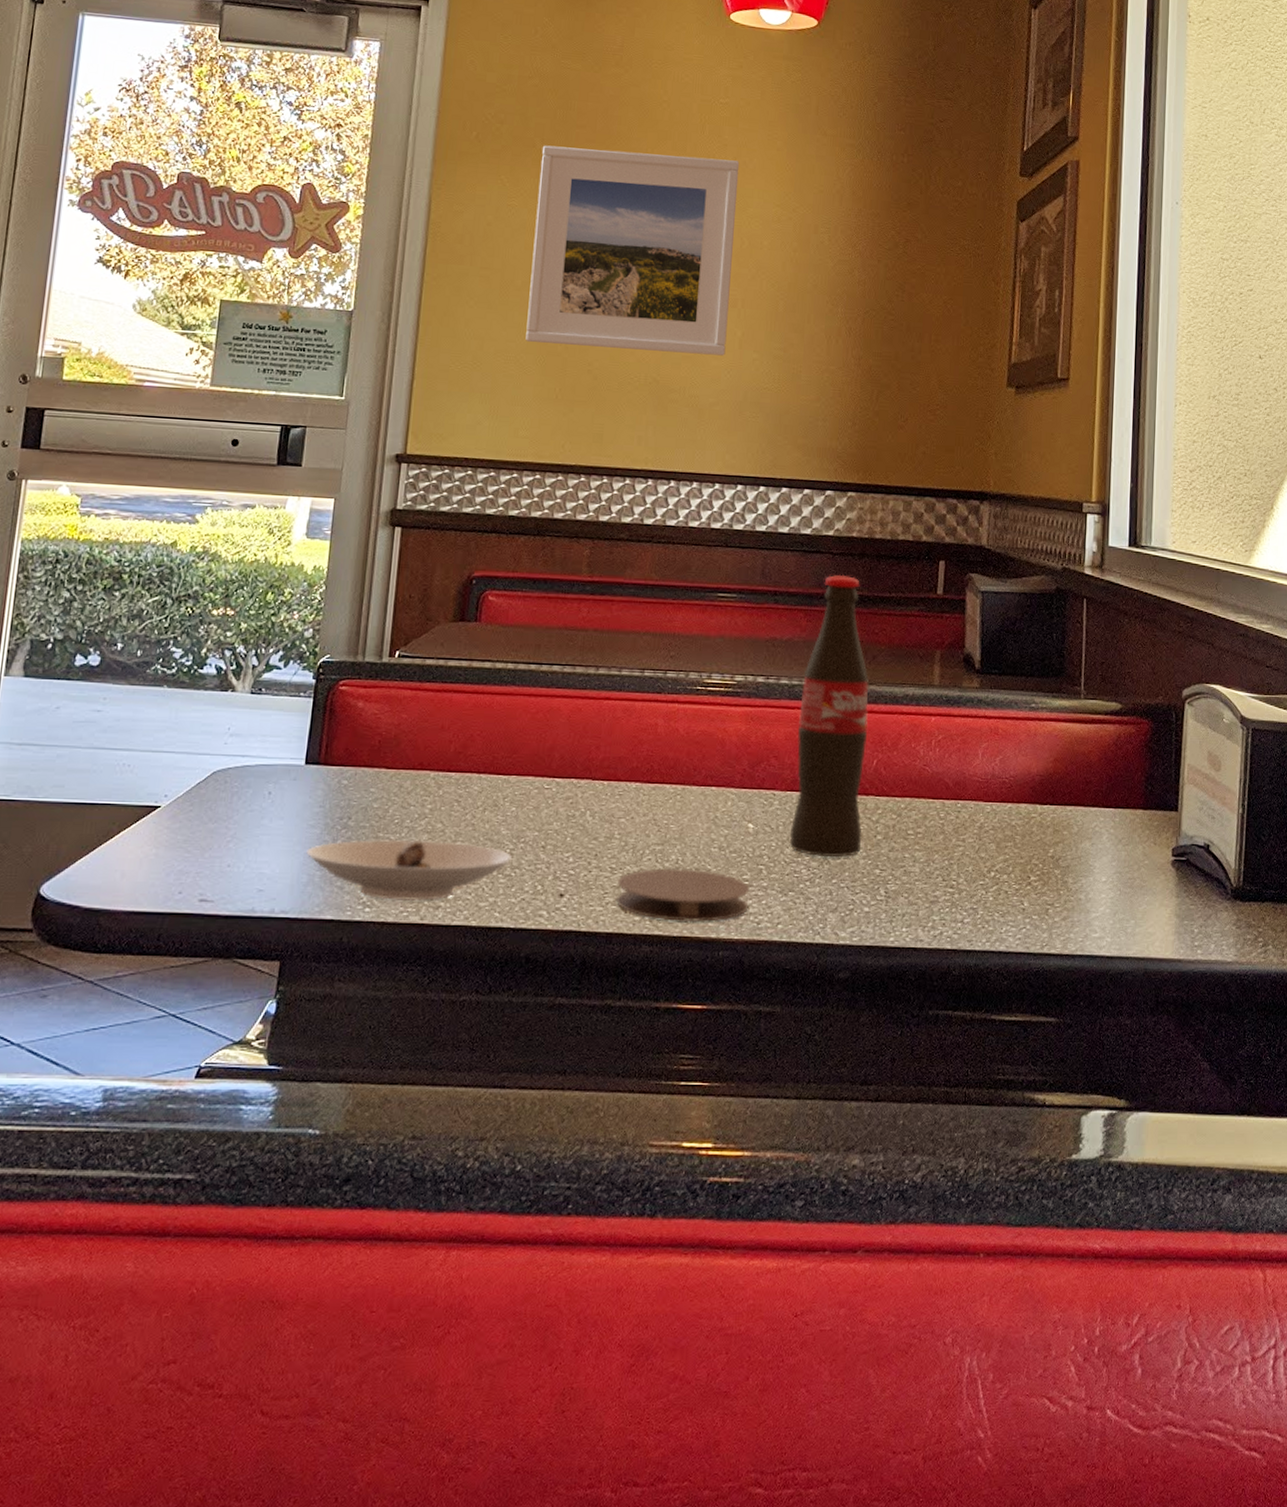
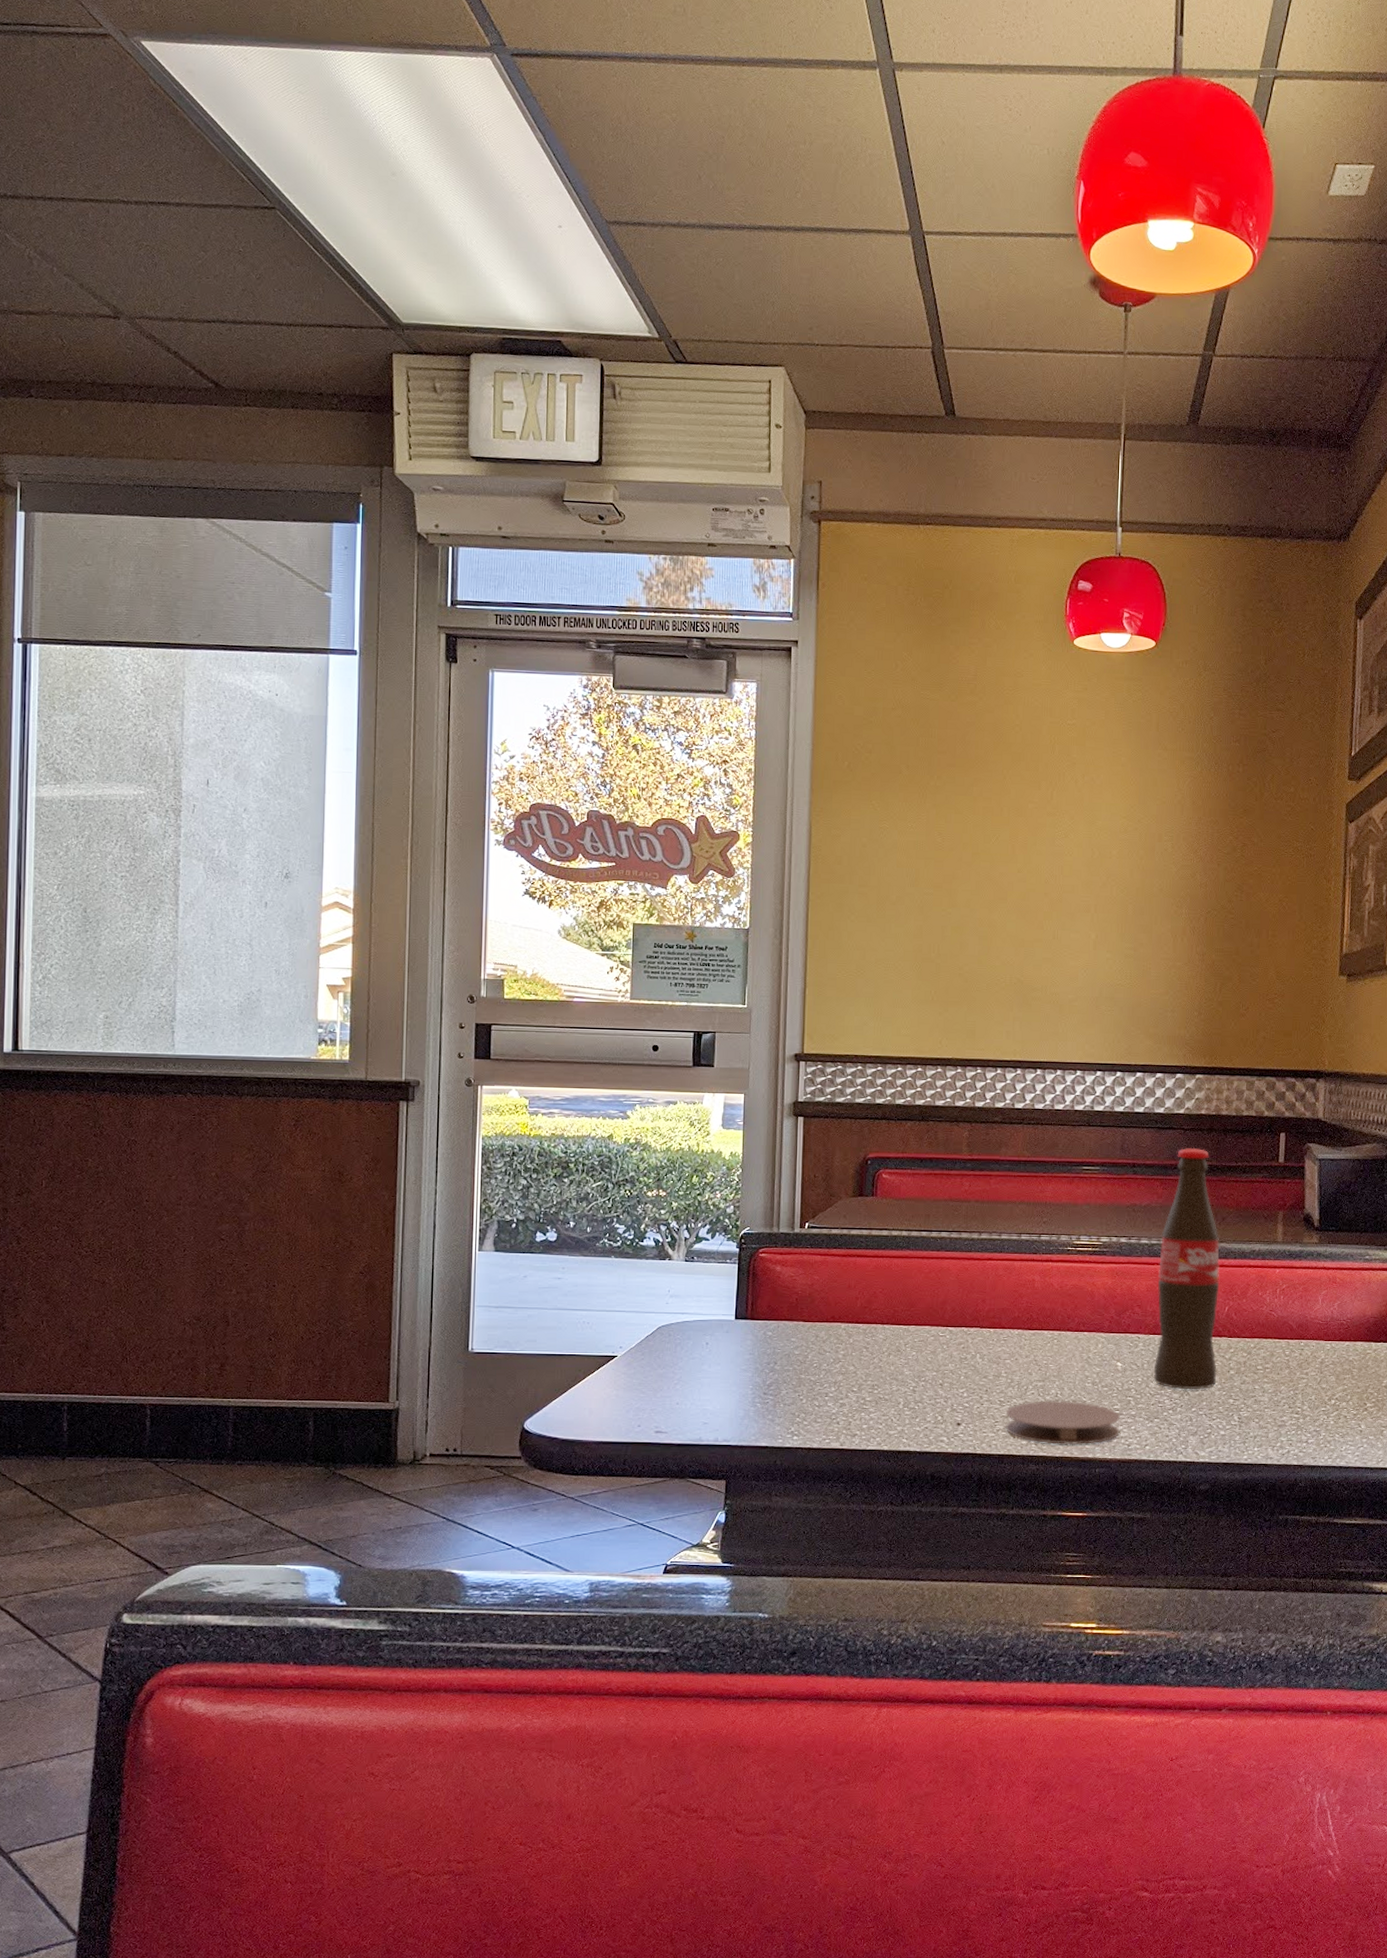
saucer: present [306,839,512,901] -> none [741,1380,915,1430]
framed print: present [525,145,740,356] -> none [902,771,1088,957]

